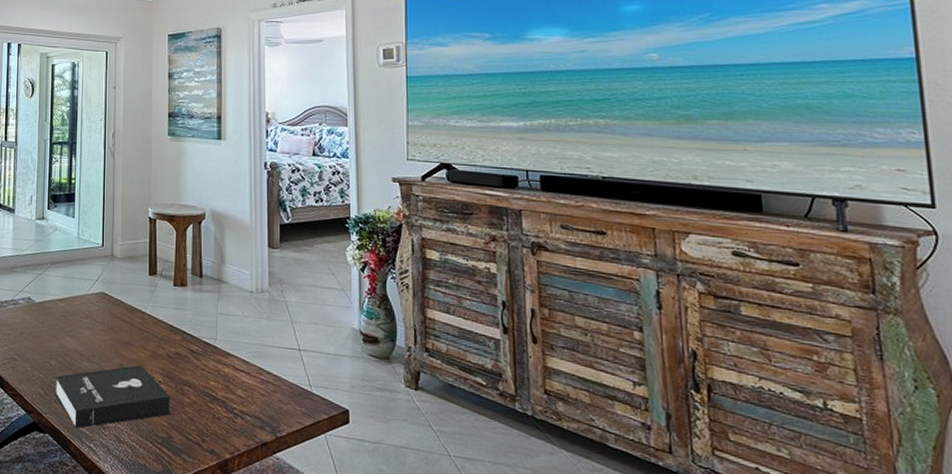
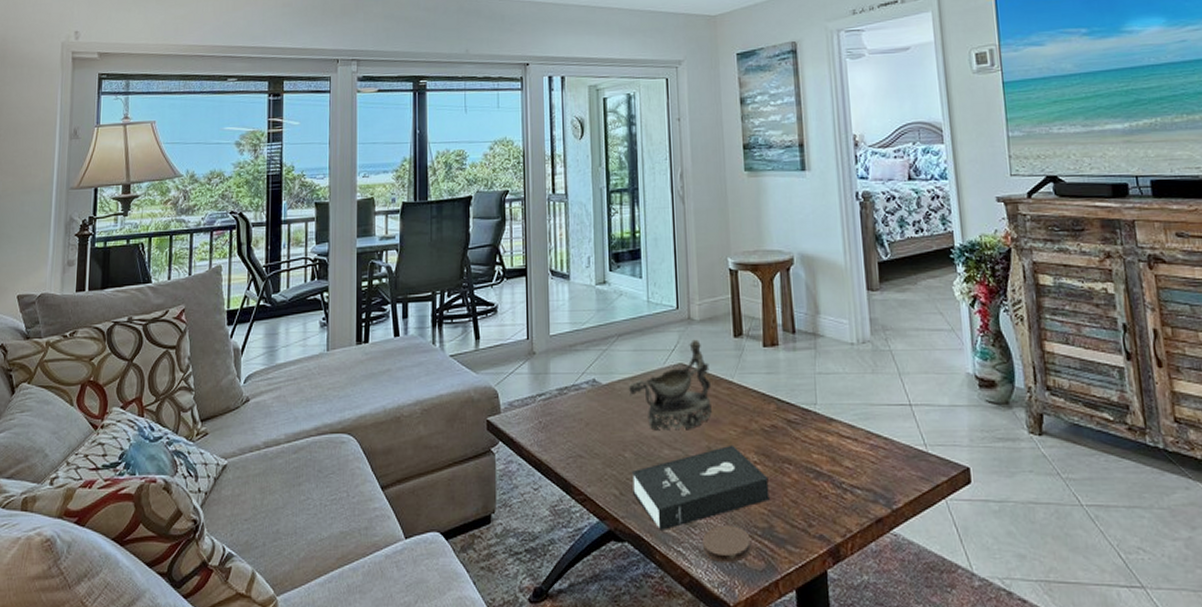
decorative bowl: none [58,273,126,348] -> present [629,339,712,431]
coaster: none [111,430,151,463] -> present [703,526,751,564]

